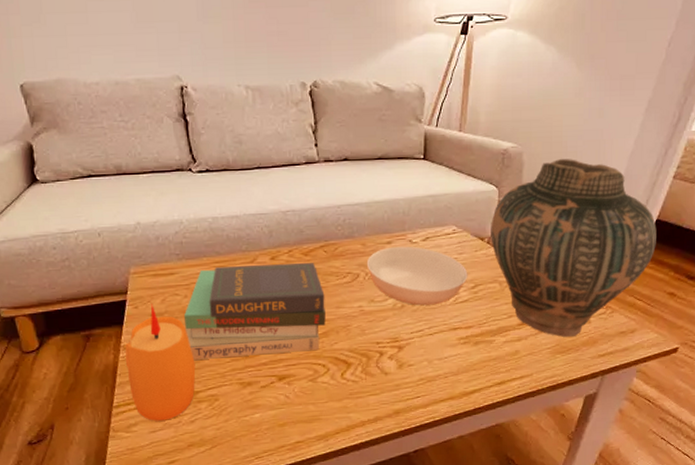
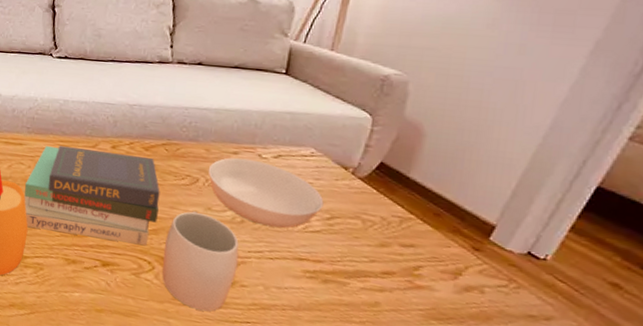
mug: none [335,306,404,398] -> present [162,211,239,312]
vase: present [491,158,657,337] -> none [356,94,597,305]

